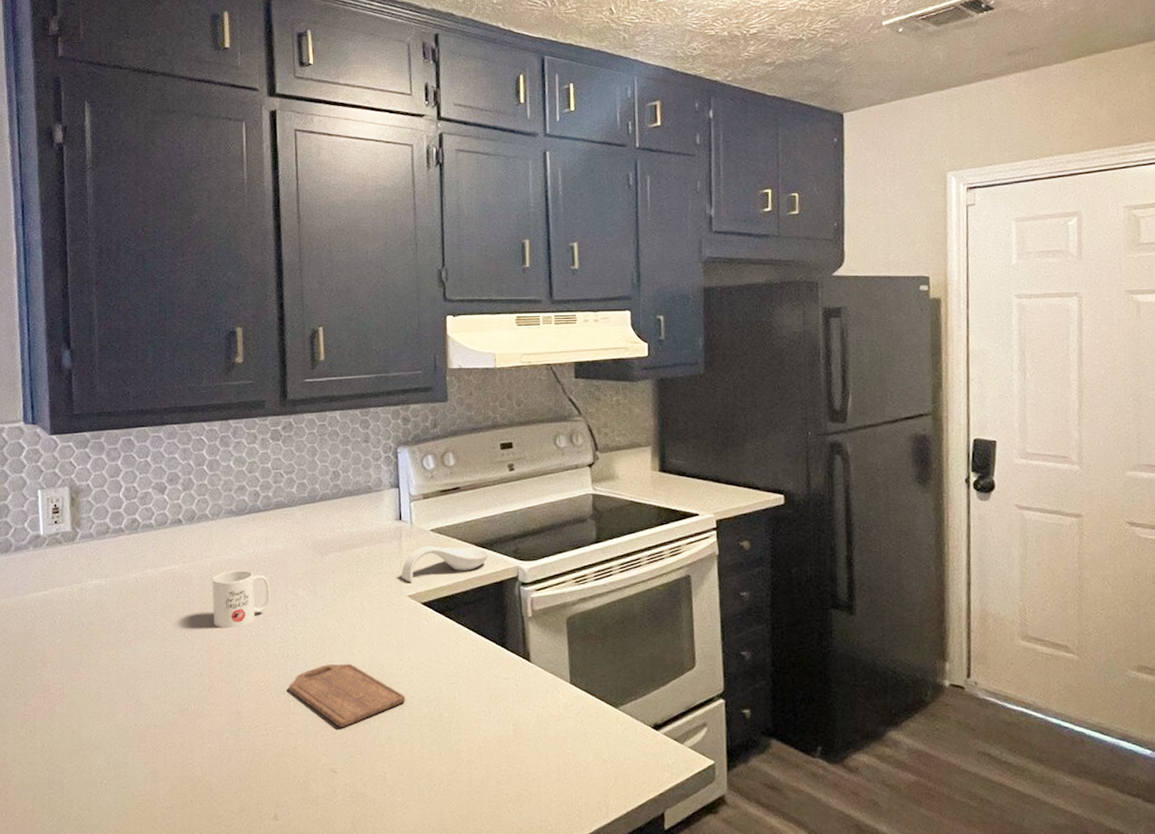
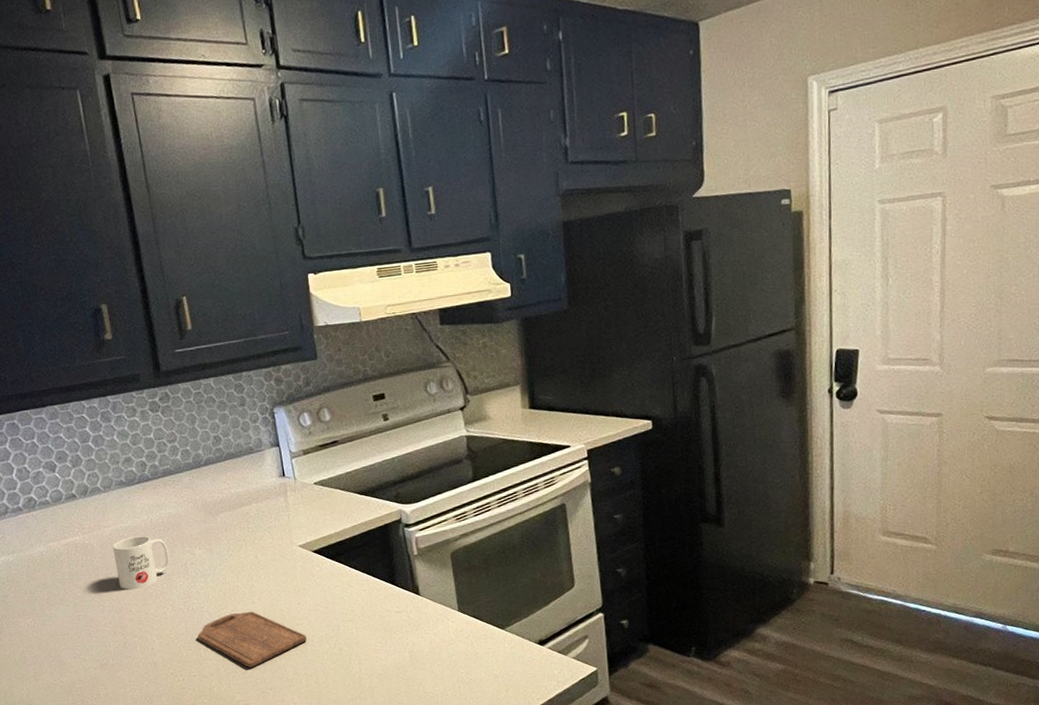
spoon rest: present [401,545,489,582] -> none [290,496,372,533]

